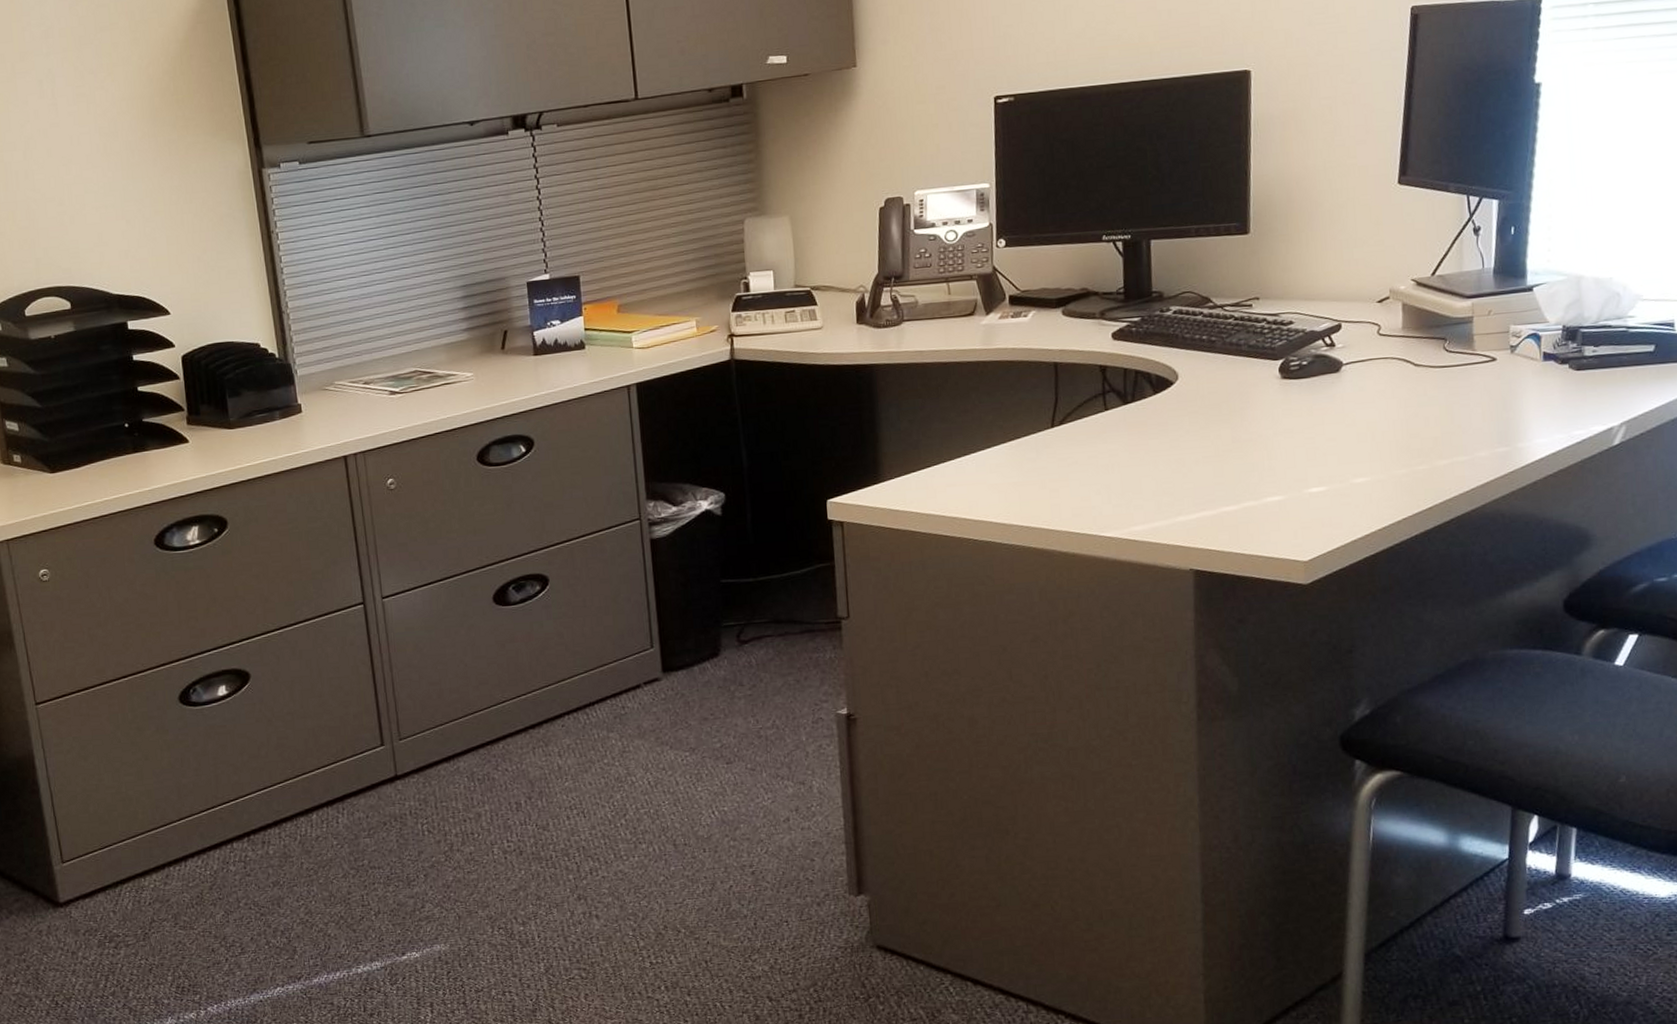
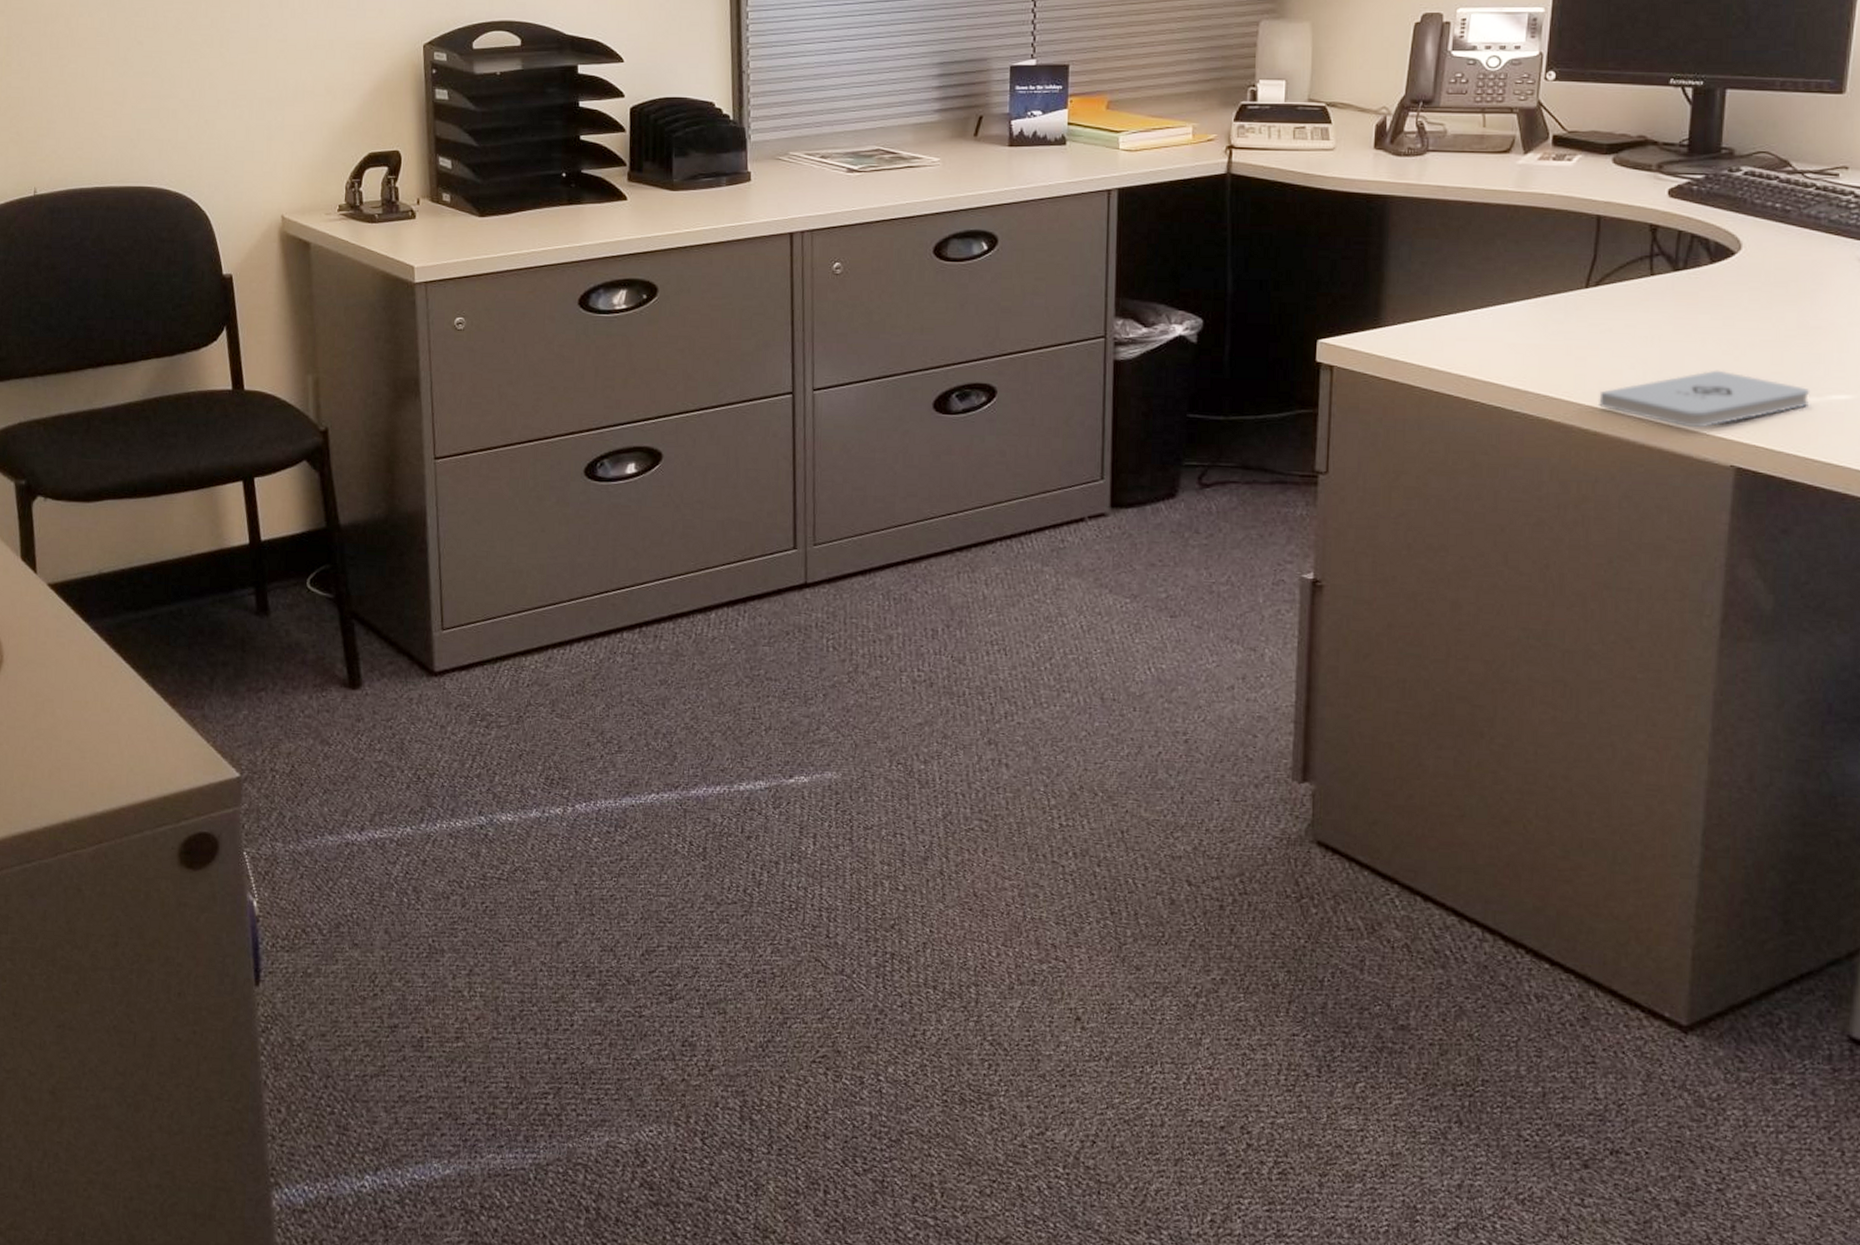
notepad: none [1073,486,1249,540] -> present [1599,370,1811,428]

